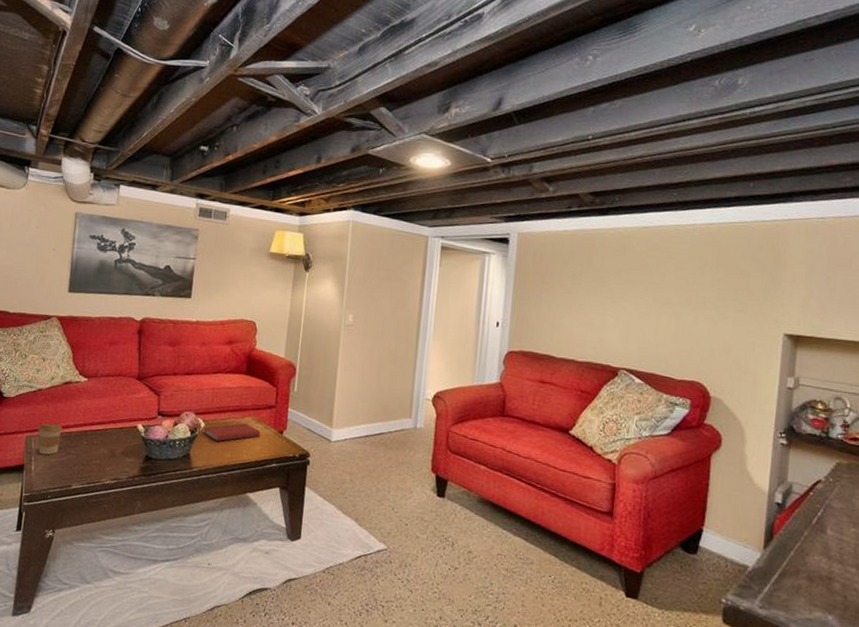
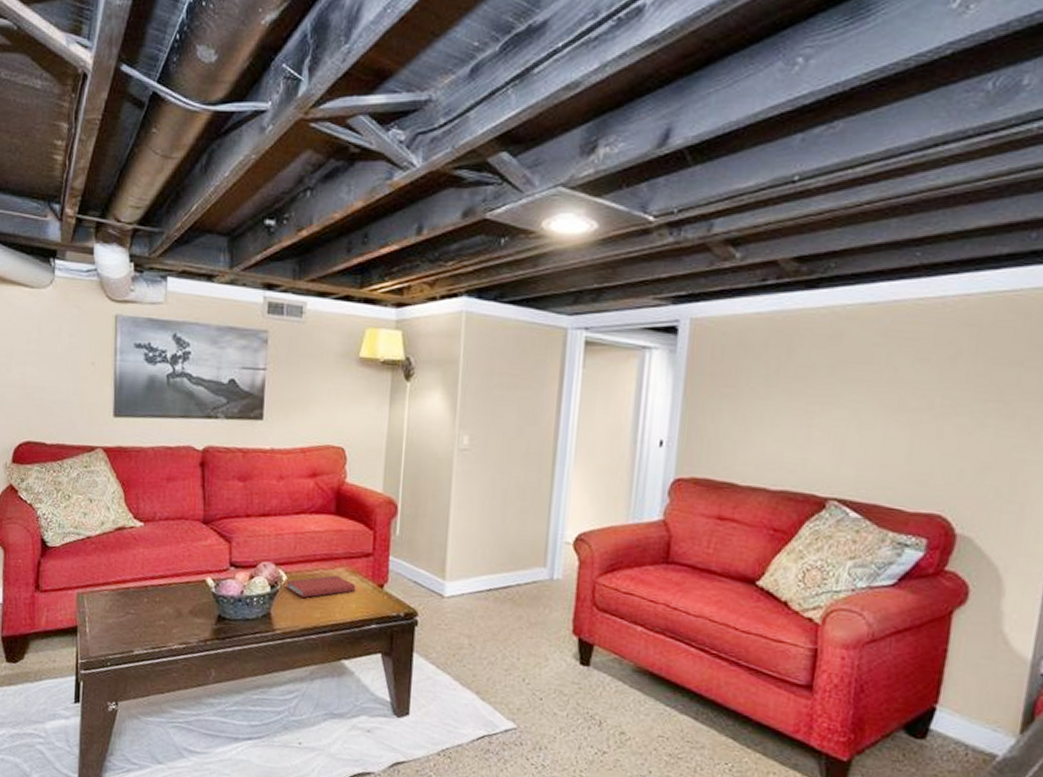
coffee cup: present [37,423,63,455] -> none [89,577,119,615]

